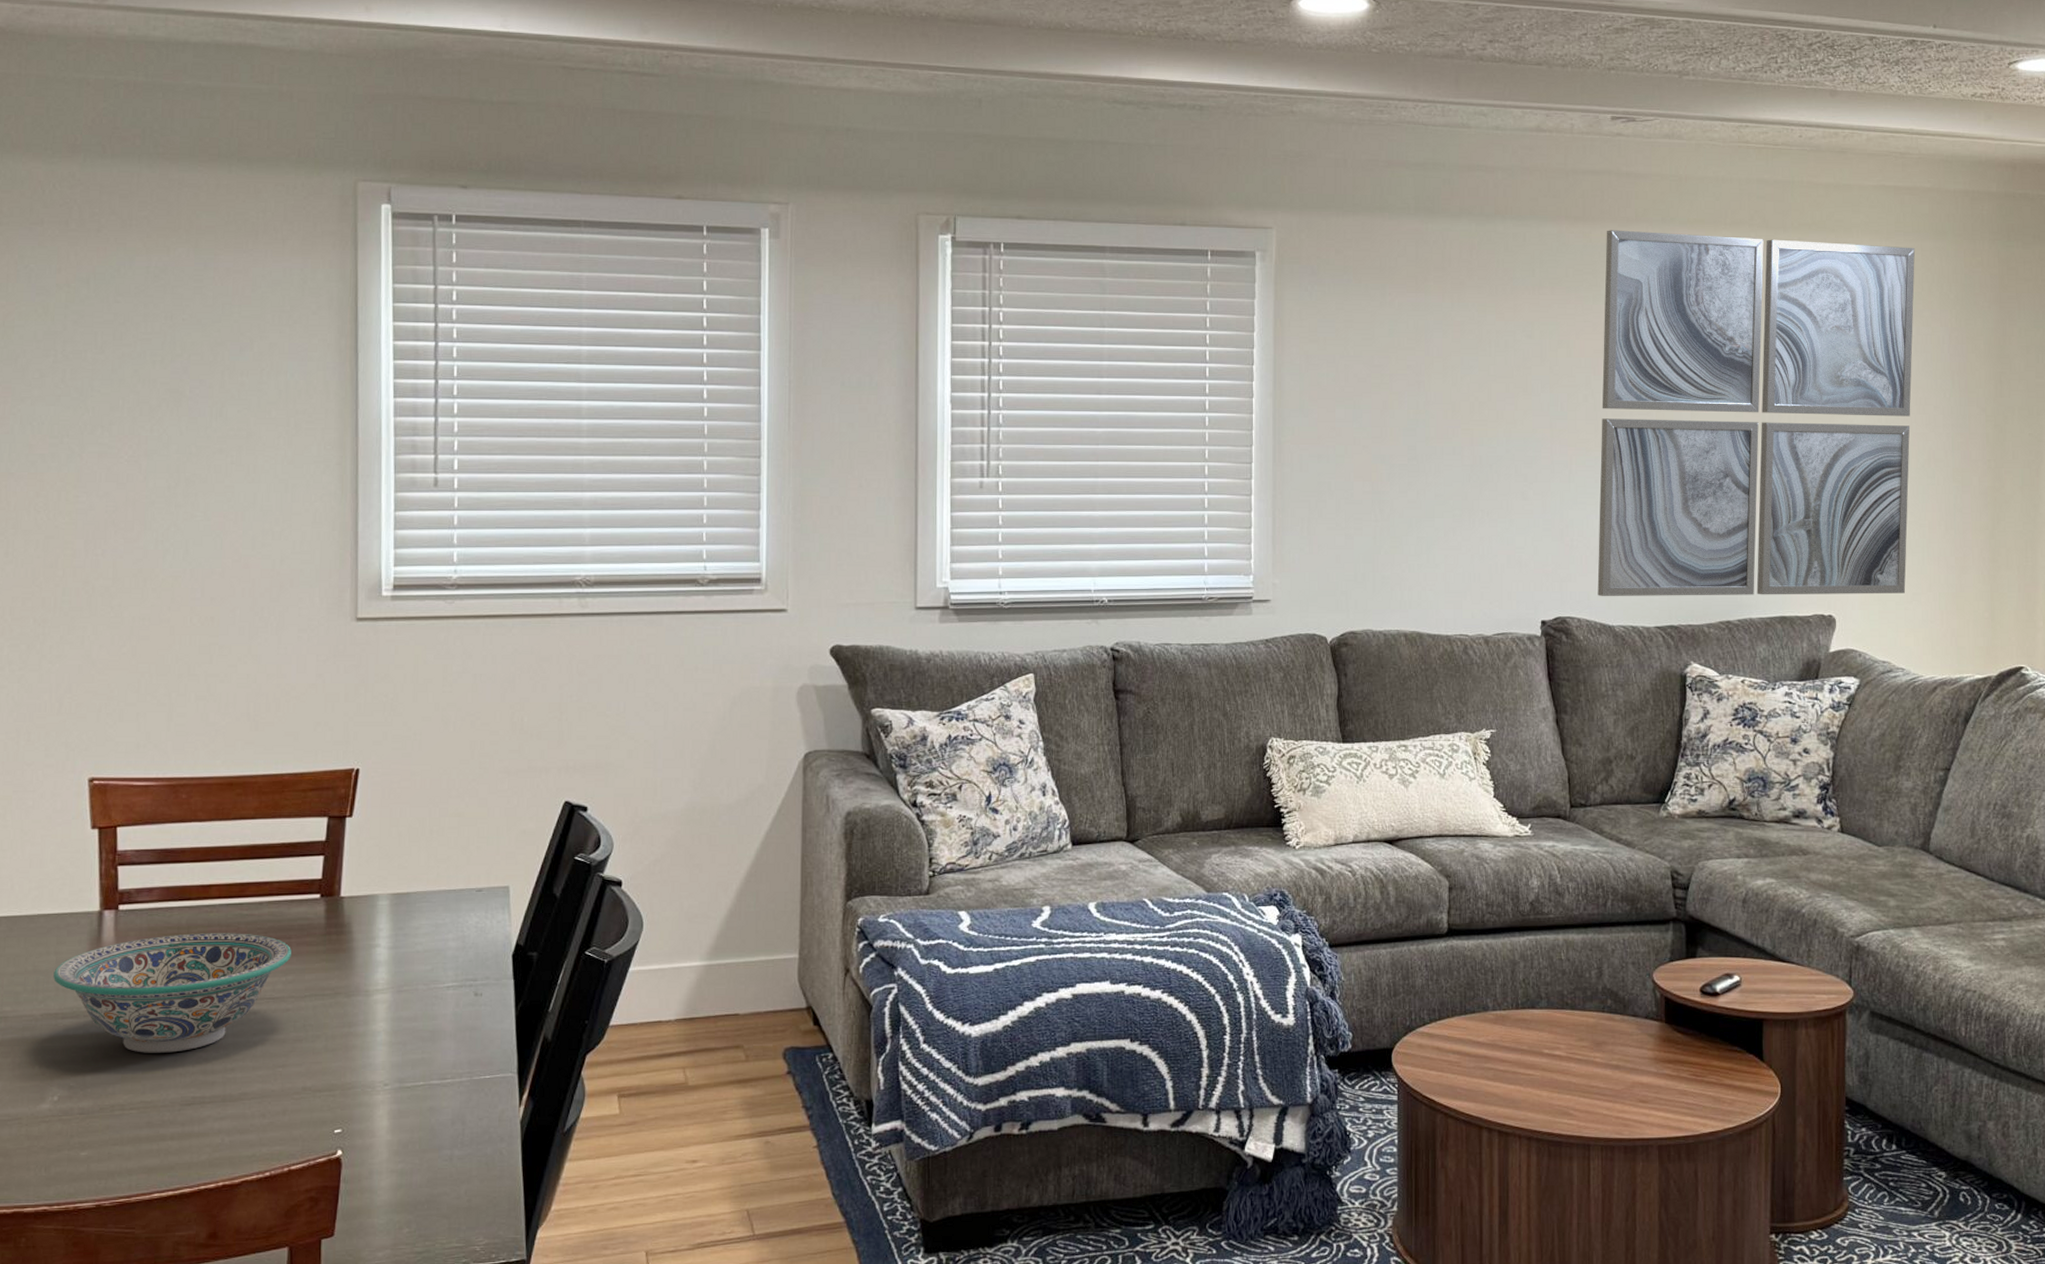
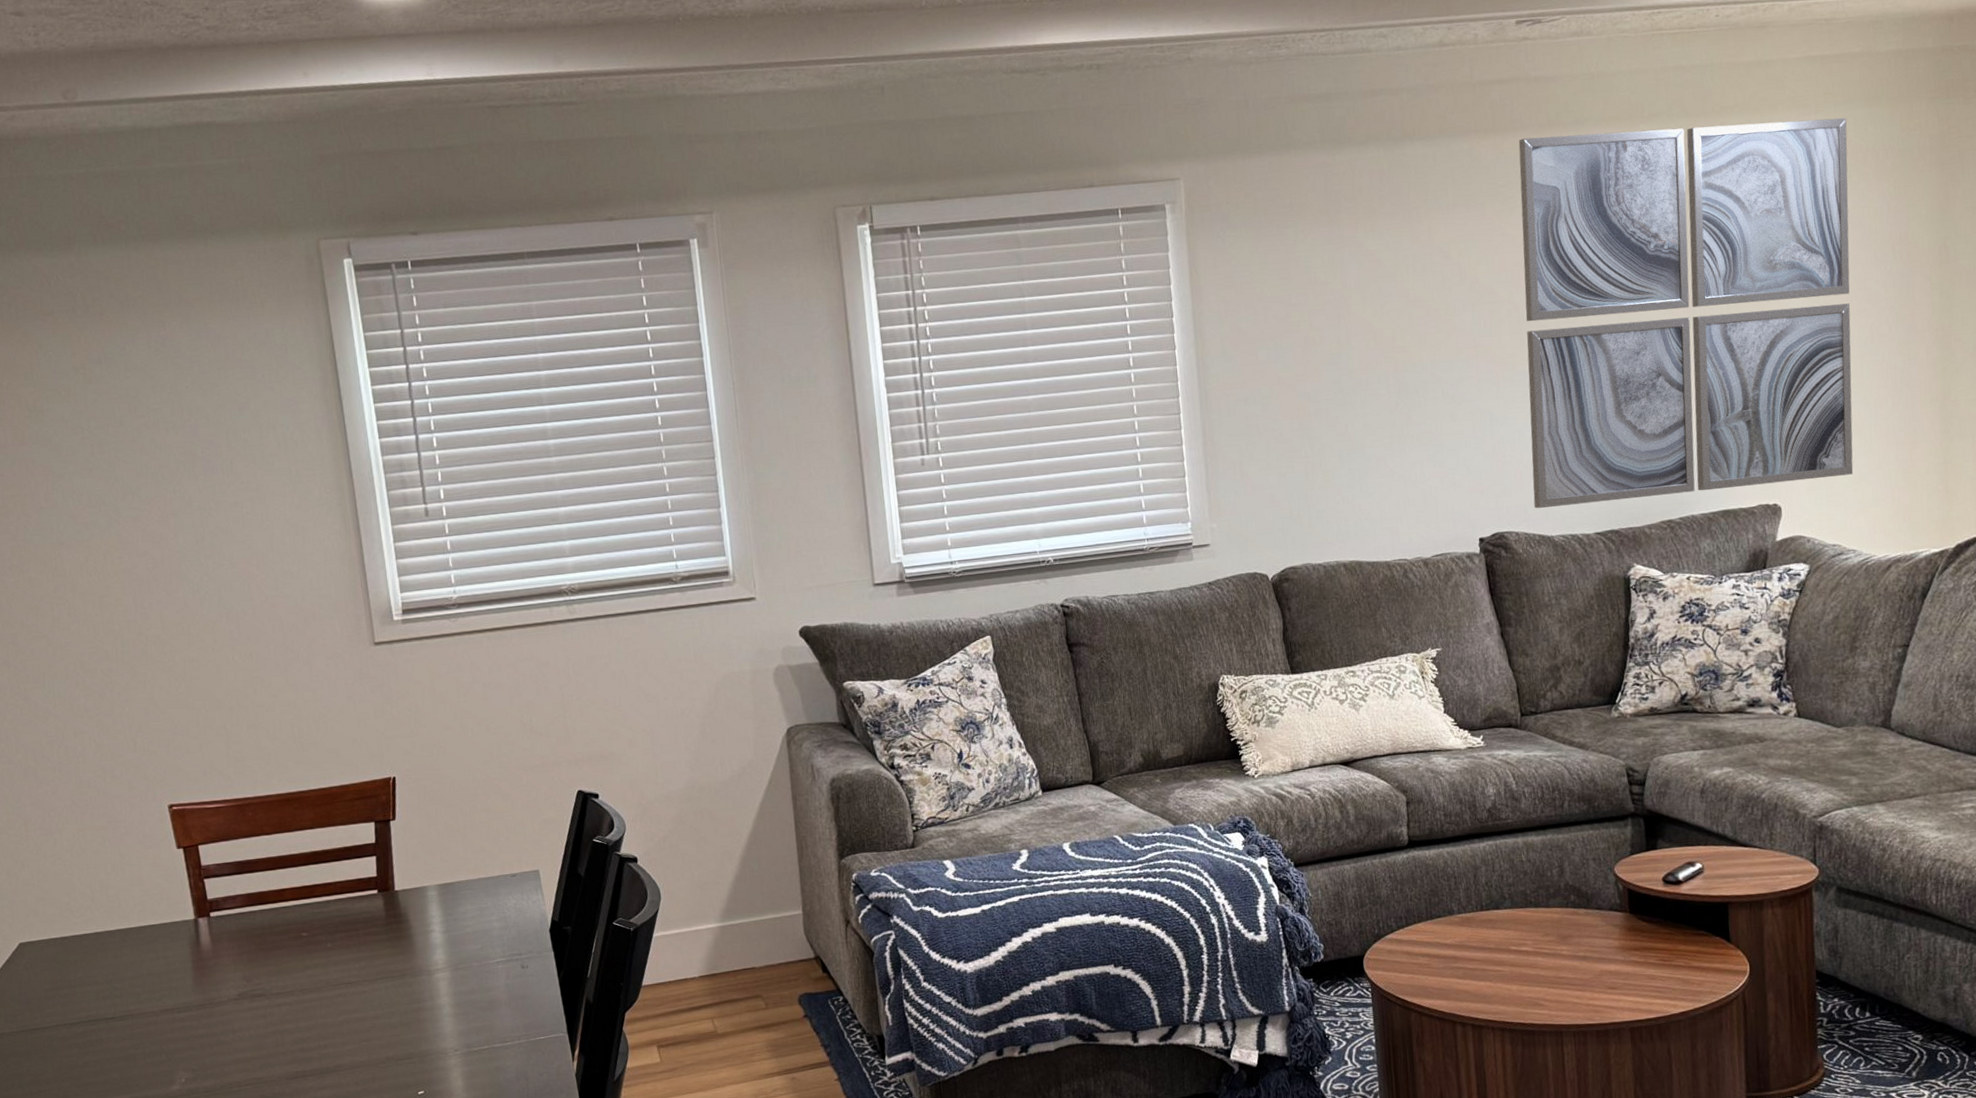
decorative bowl: present [53,933,291,1053] -> none [165,929,361,1038]

